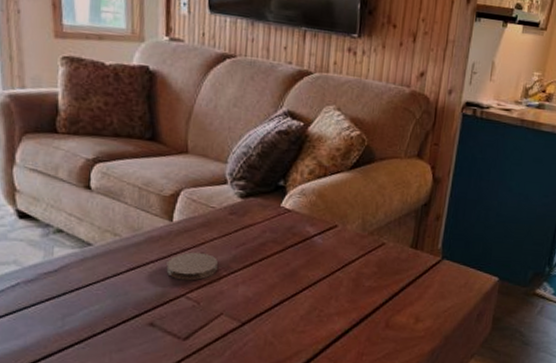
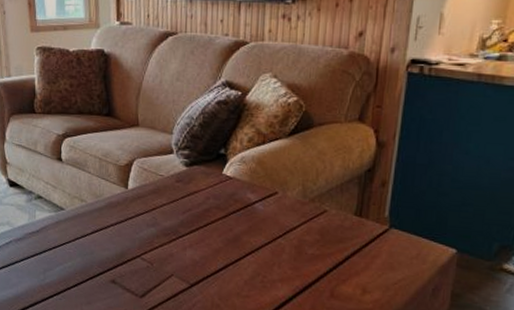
coaster: present [166,252,218,281] -> none [124,217,167,243]

